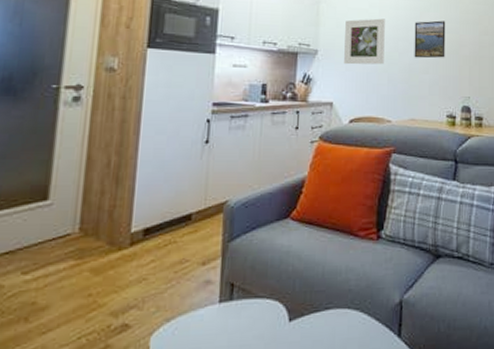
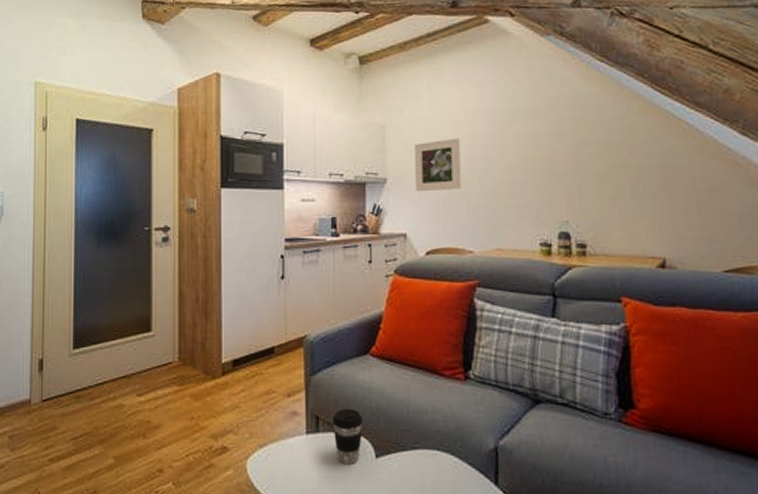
coffee cup: none [247,274,279,331] -> present [332,409,363,464]
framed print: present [414,20,446,59] -> none [495,134,535,180]

